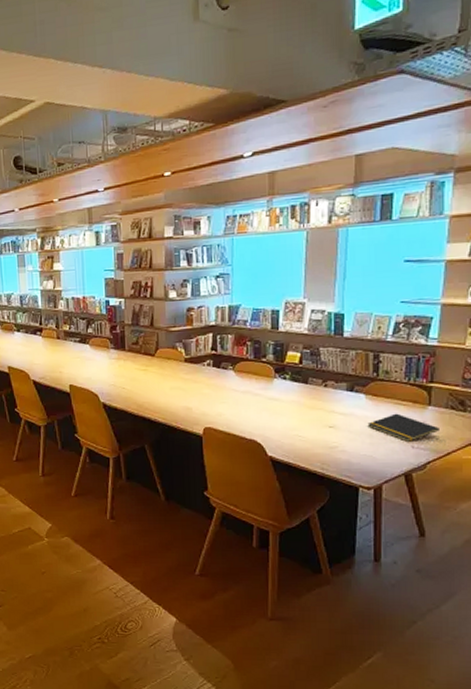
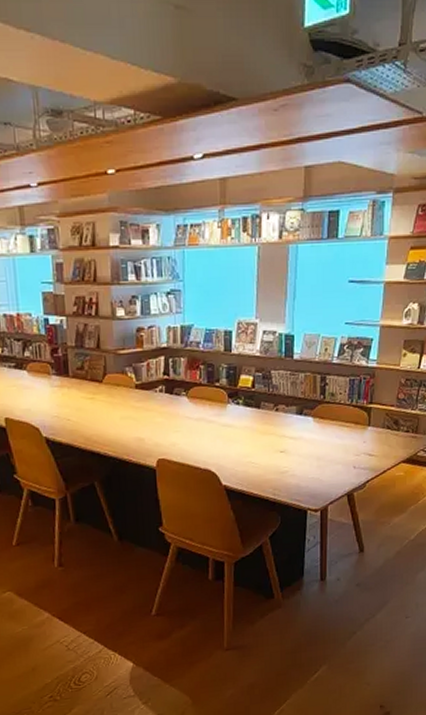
notepad: present [367,413,439,442] -> none [315,435,377,463]

